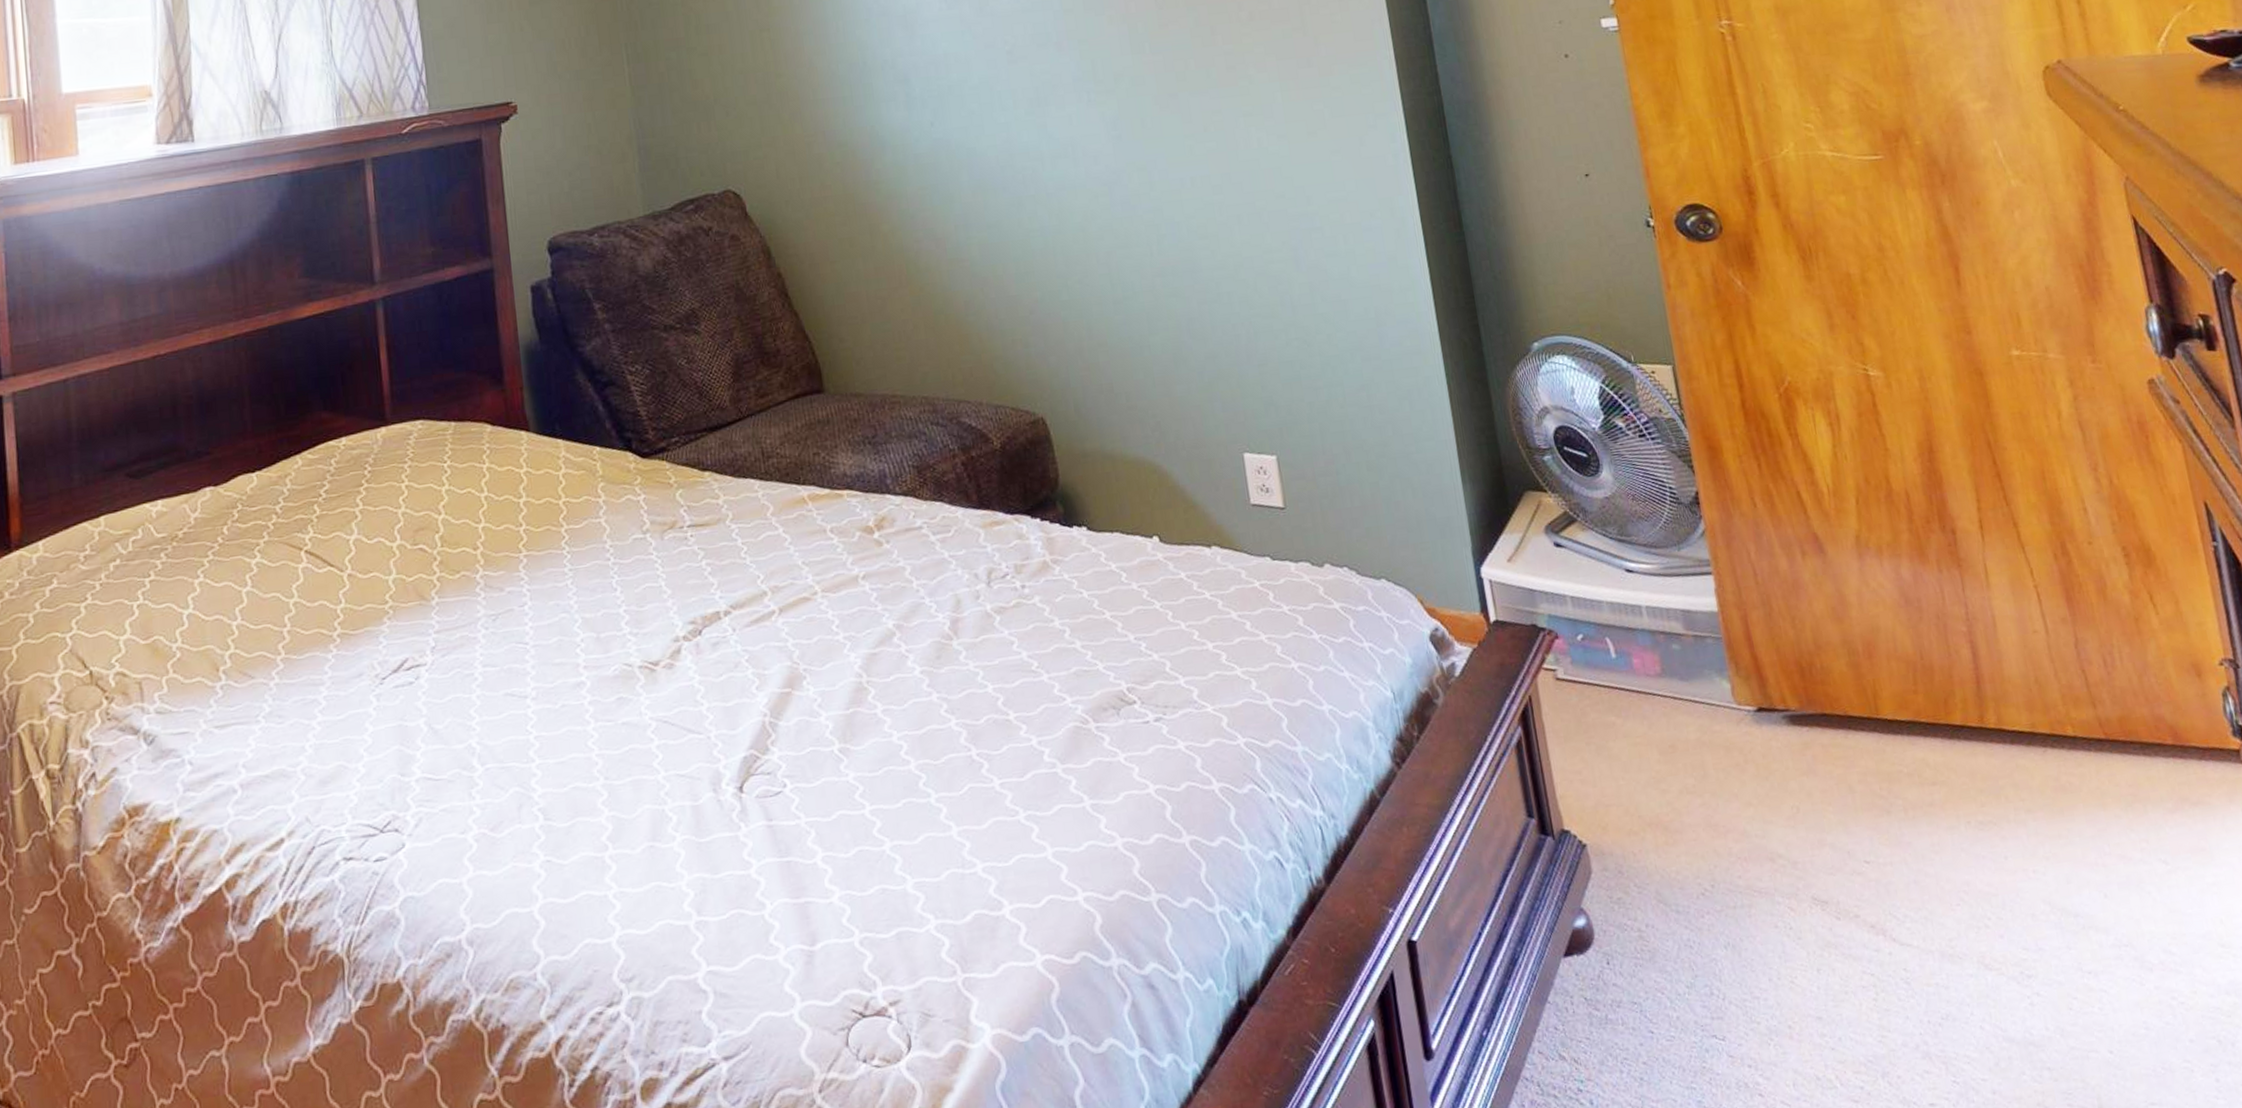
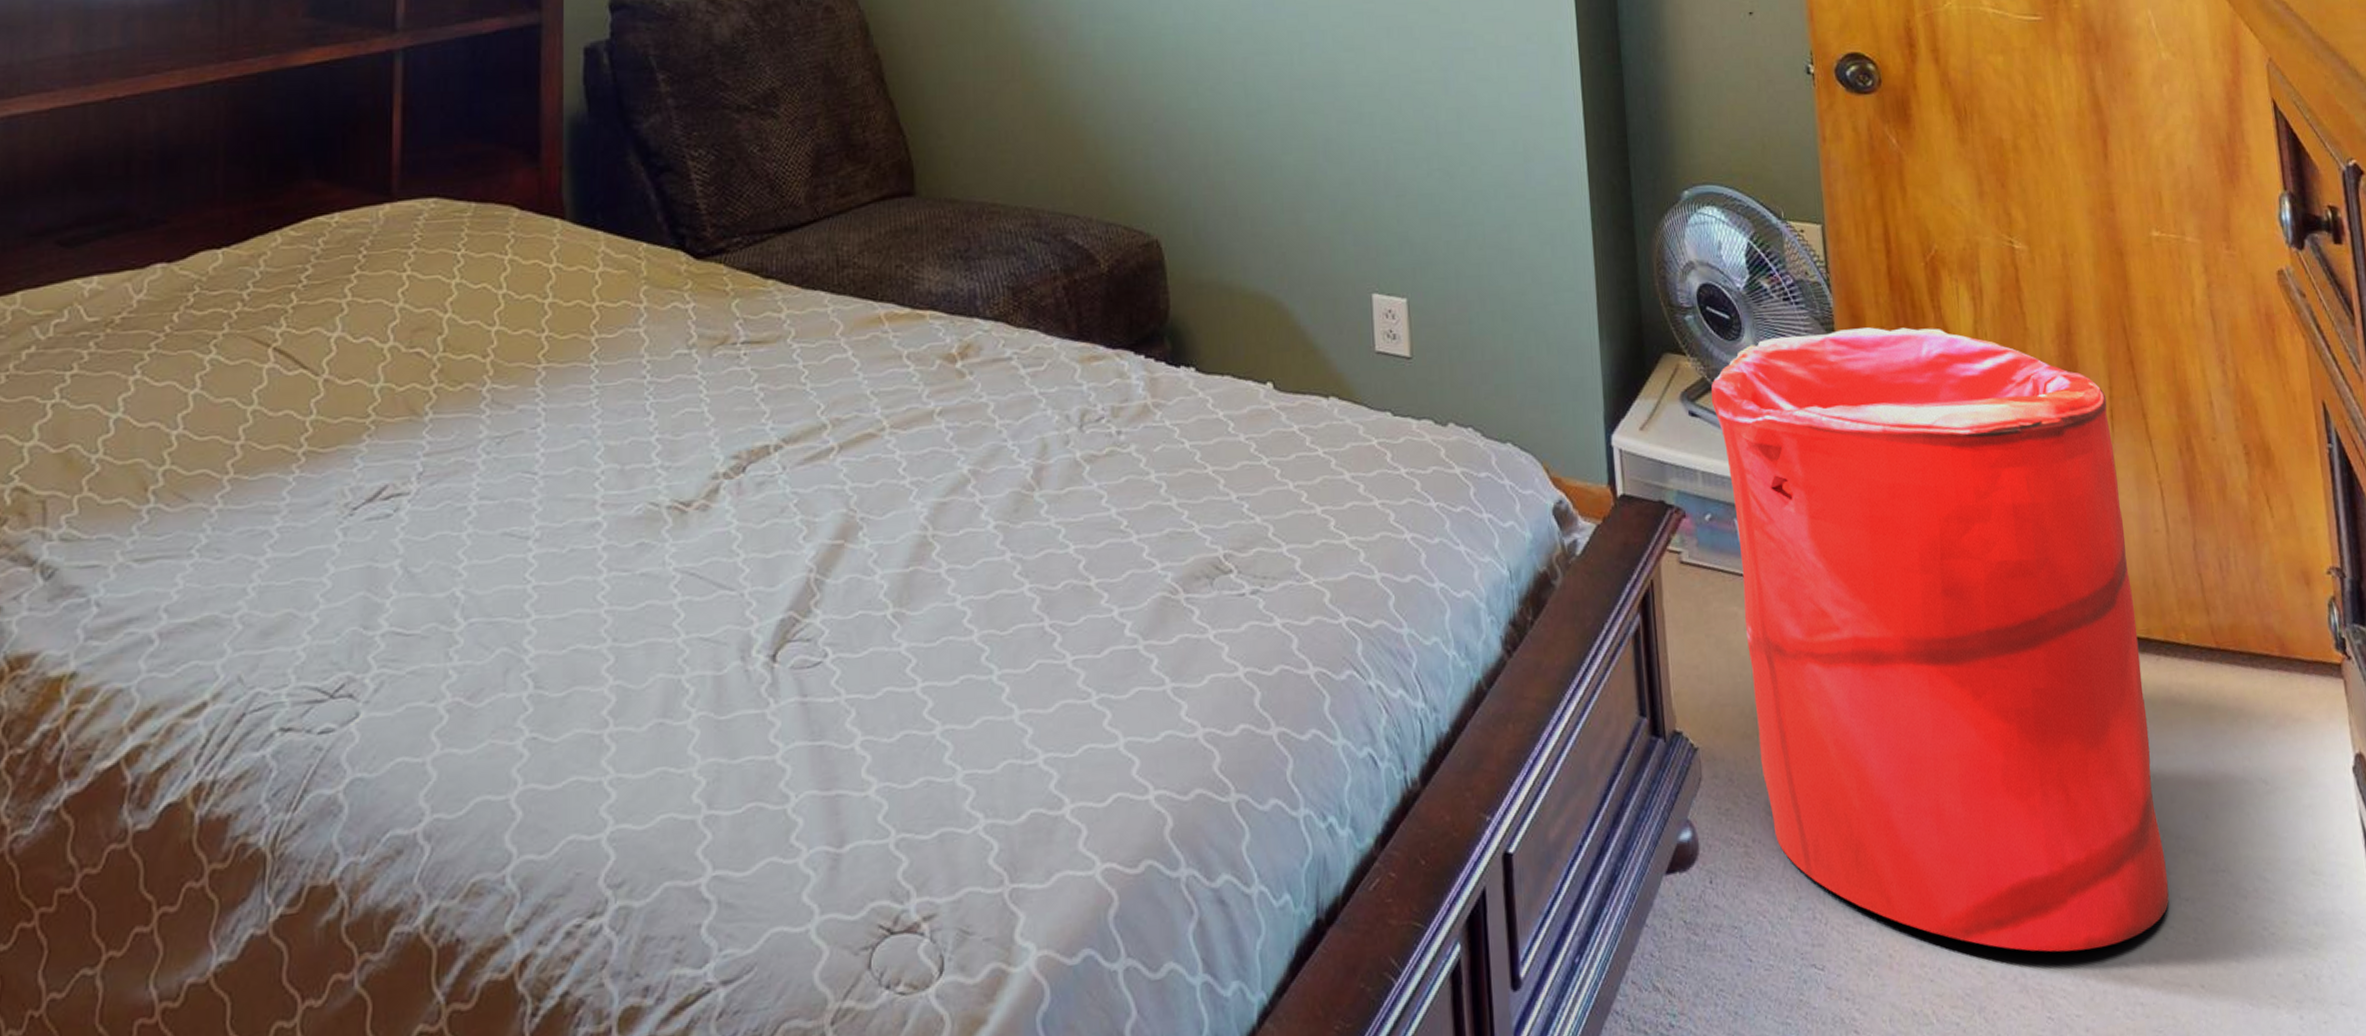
laundry hamper: none [1574,454,2071,1022] -> present [1711,327,2169,953]

